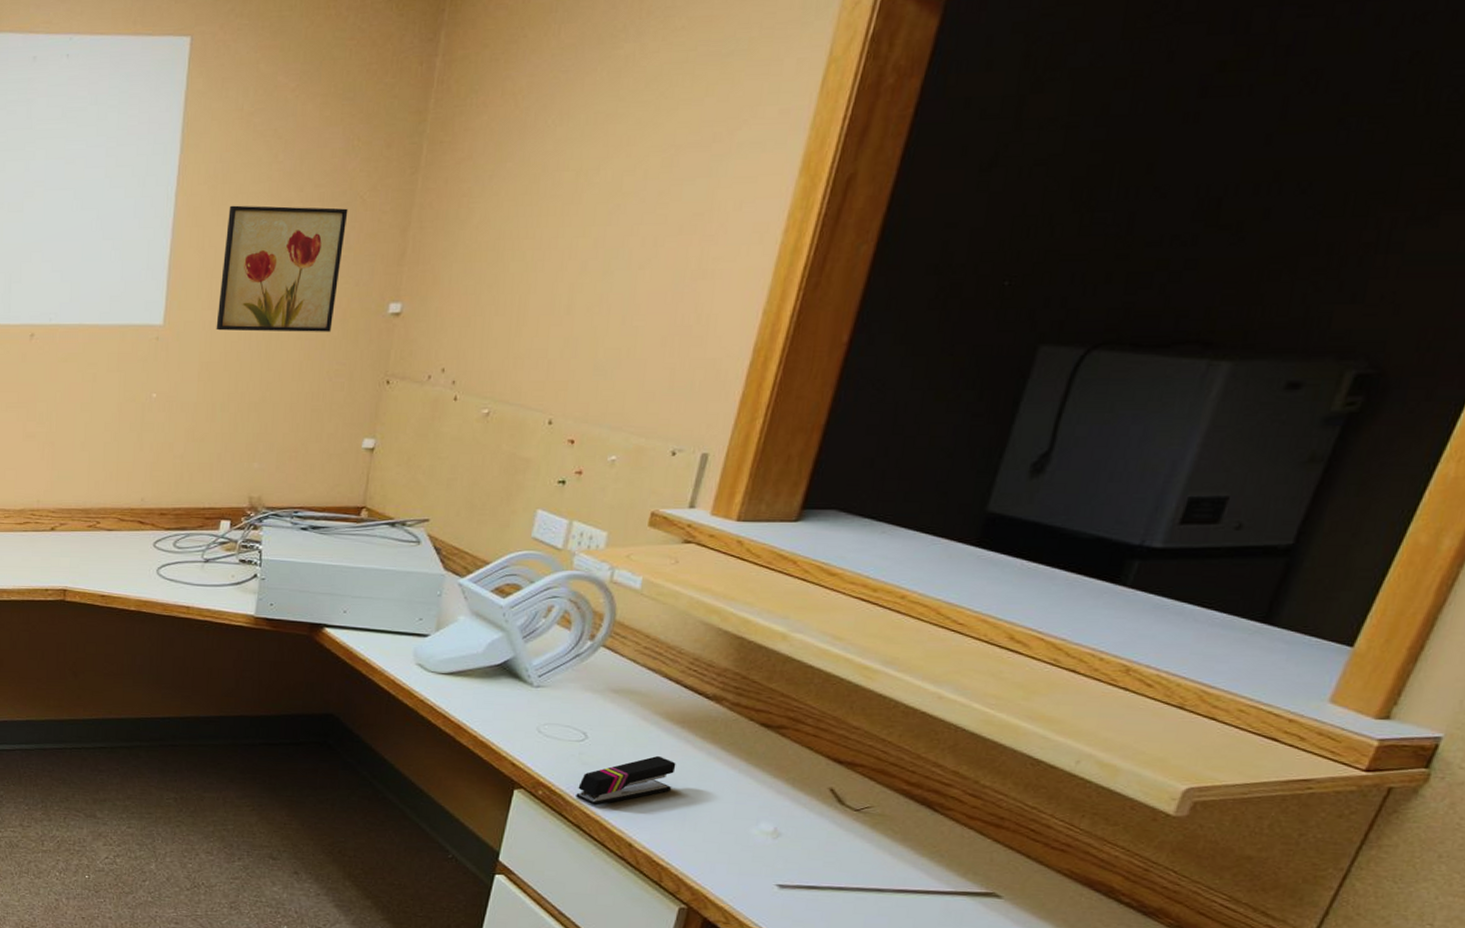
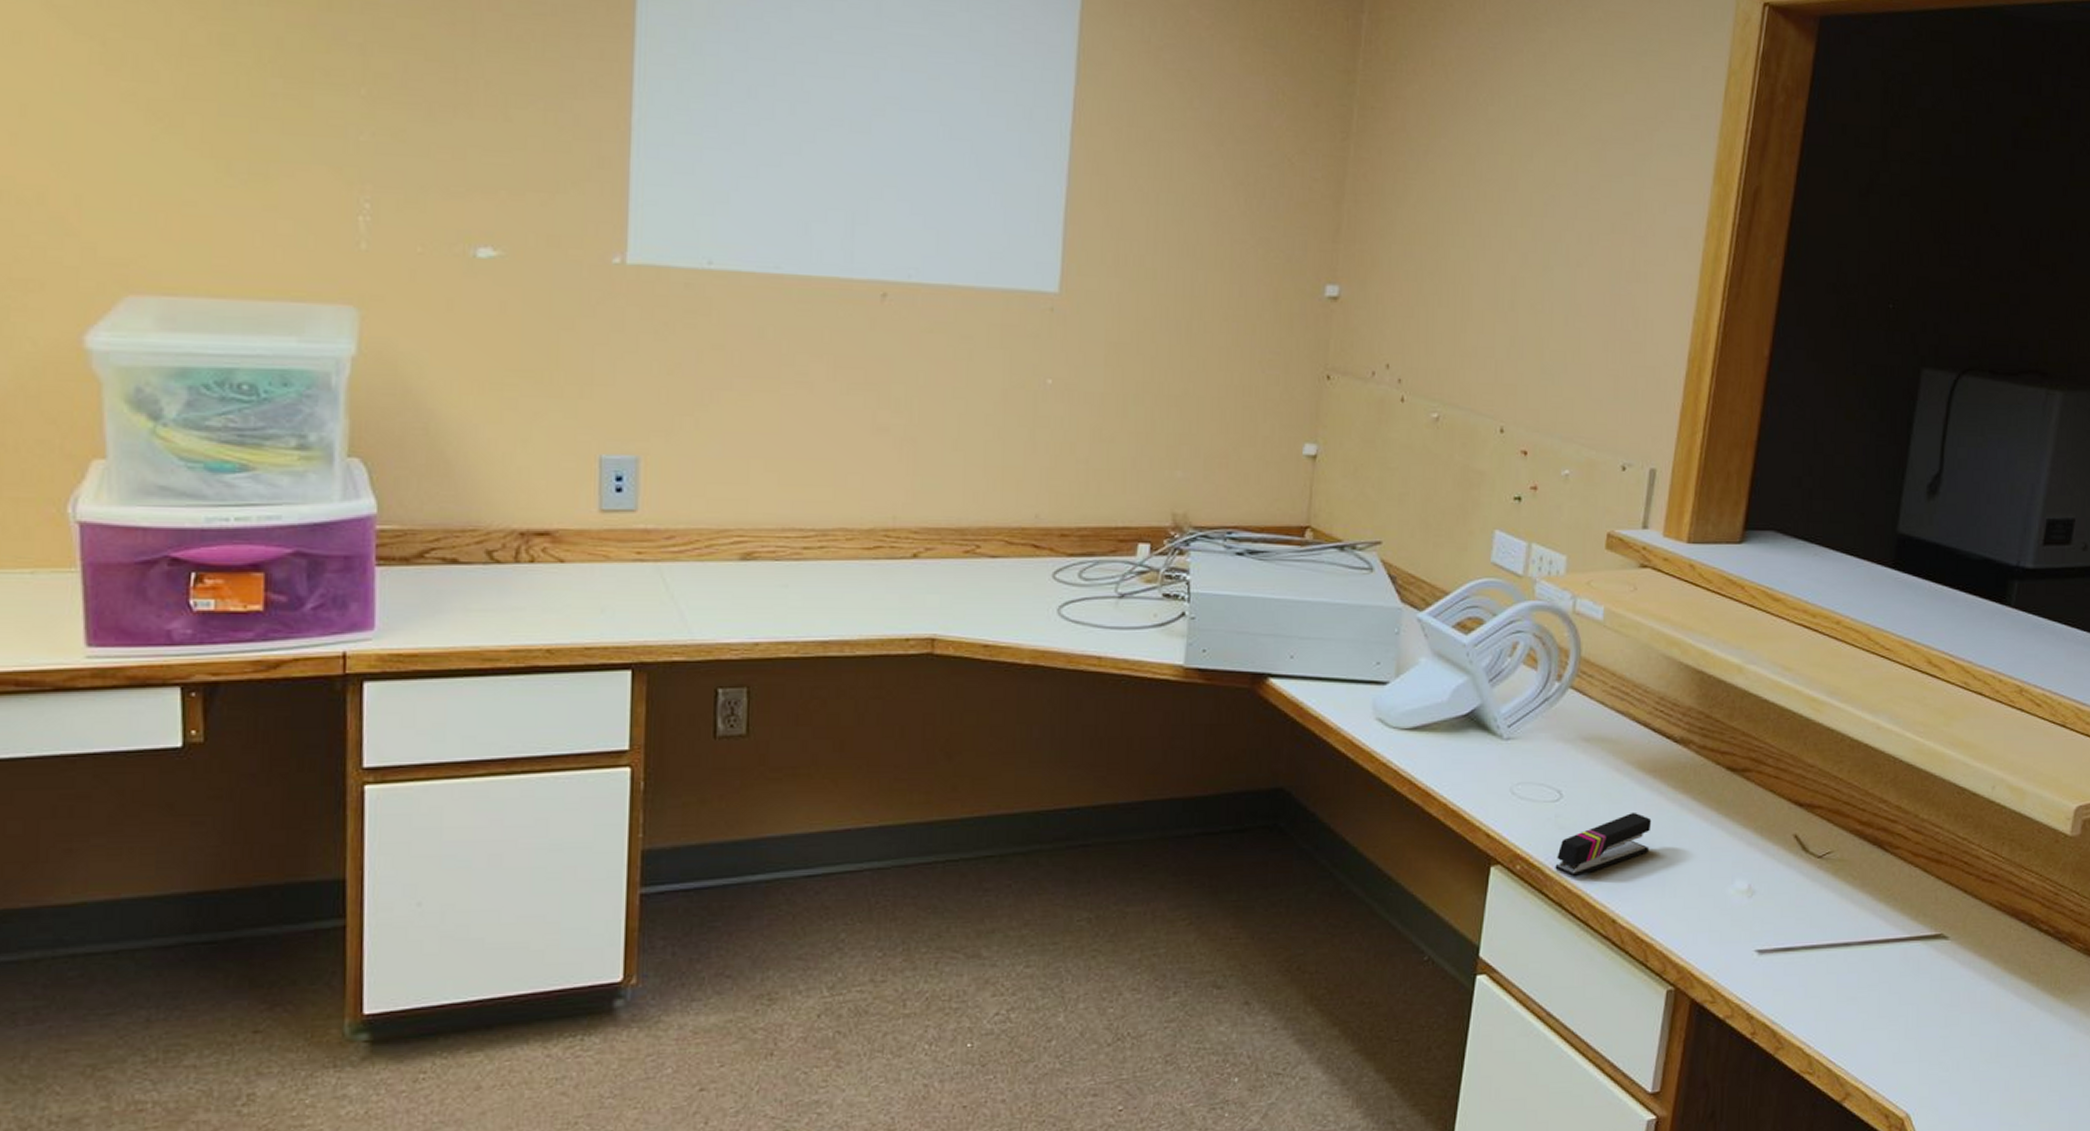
wall art: present [216,205,348,332] -> none [1125,153,1275,314]

